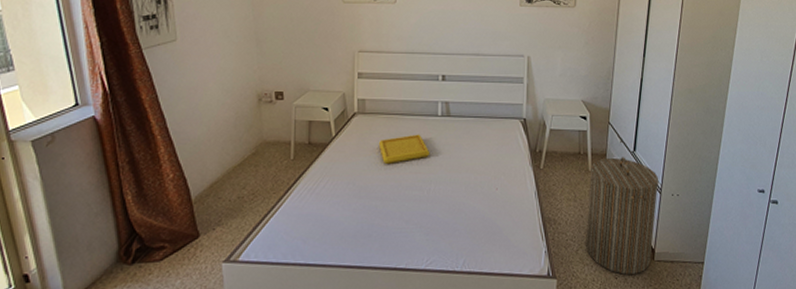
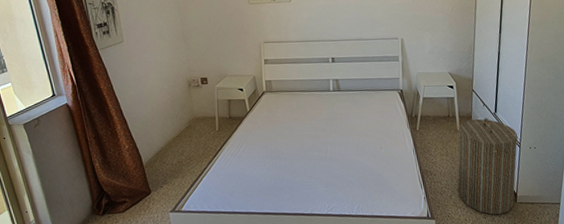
serving tray: present [378,134,430,164] -> none [284,106,326,131]

